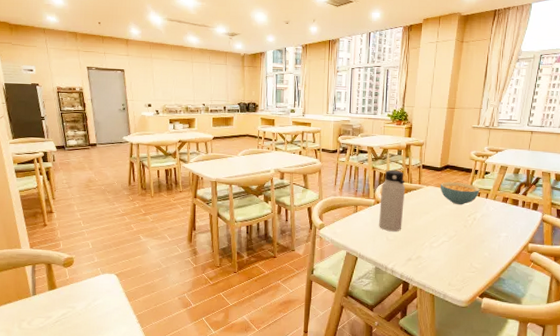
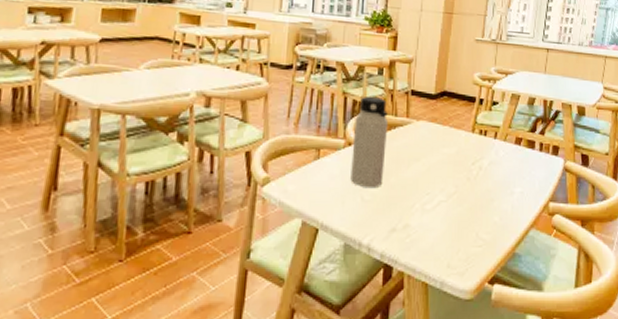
cereal bowl: present [440,181,480,205] -> none [434,114,486,148]

